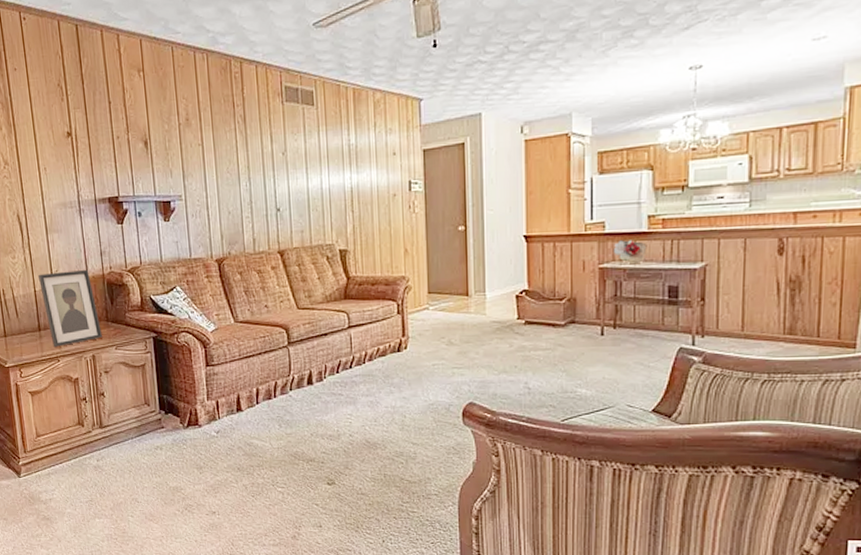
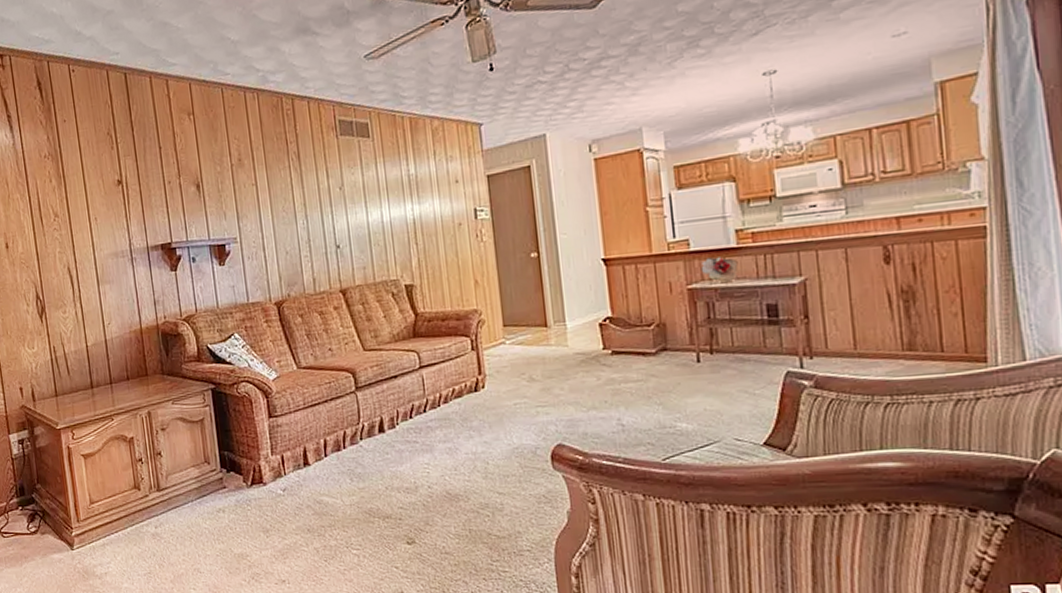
picture frame: present [38,269,102,348] -> none [90,320,158,406]

